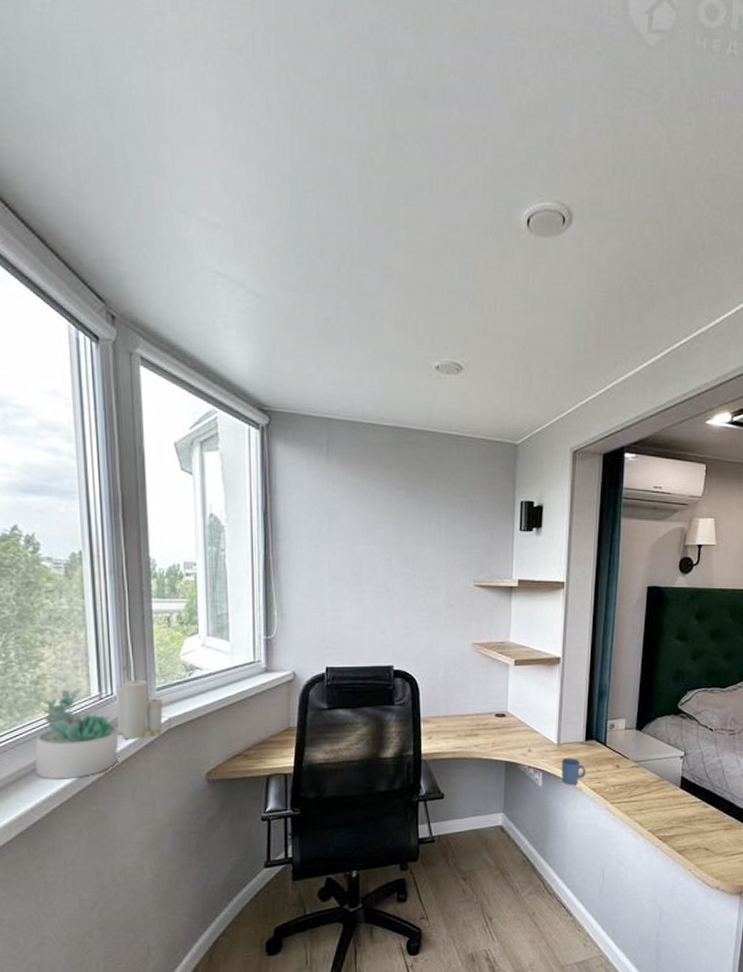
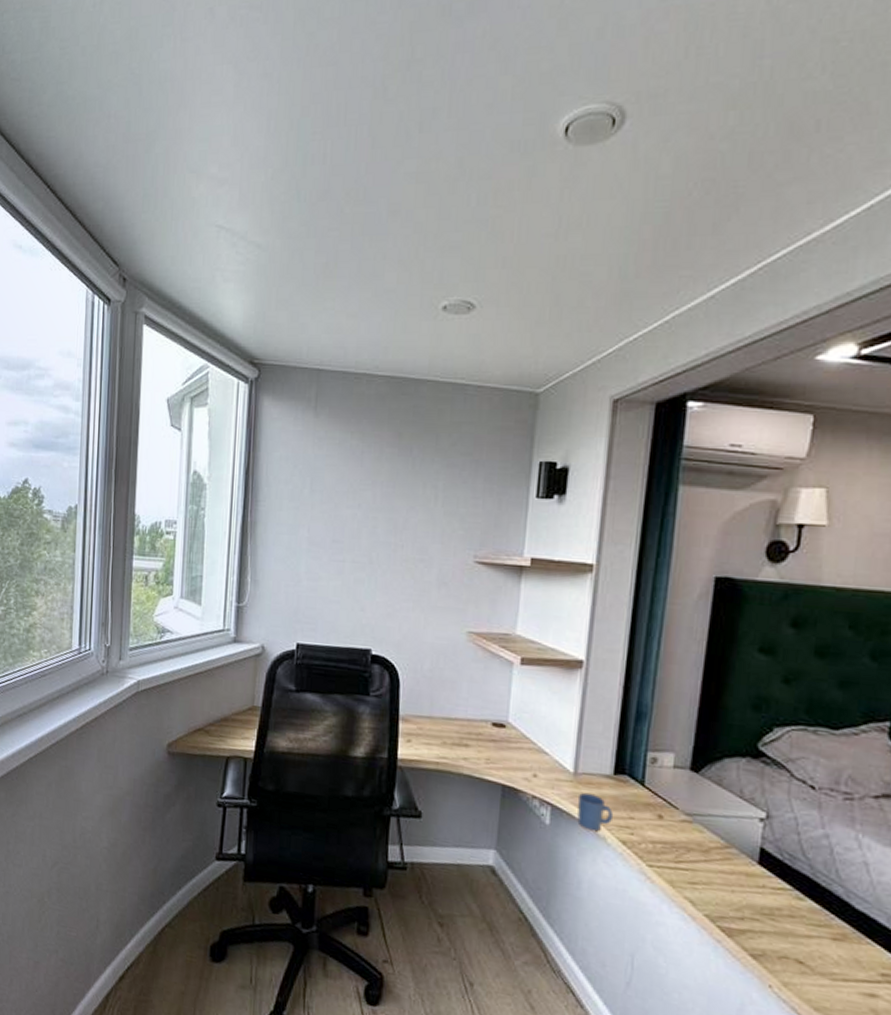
succulent plant: present [35,689,119,780] -> none [19,641,92,730]
candle: present [117,675,163,740] -> none [91,633,133,699]

